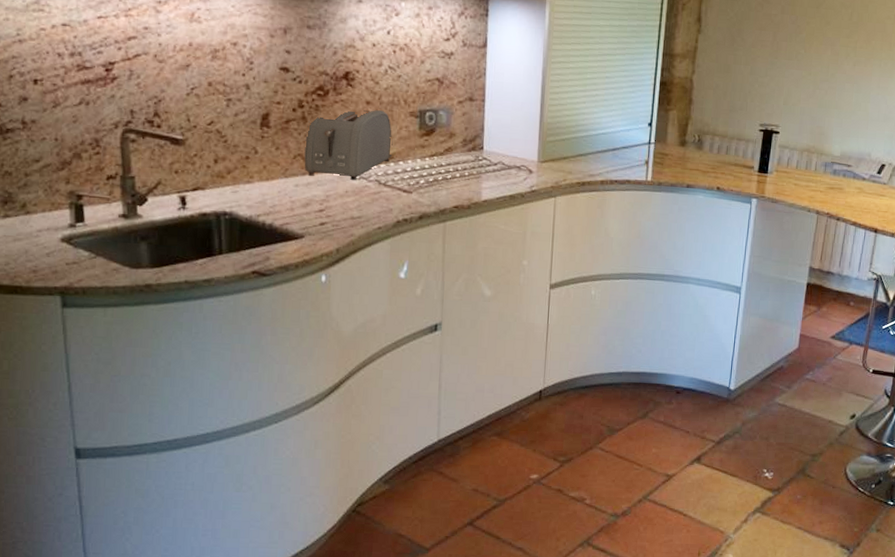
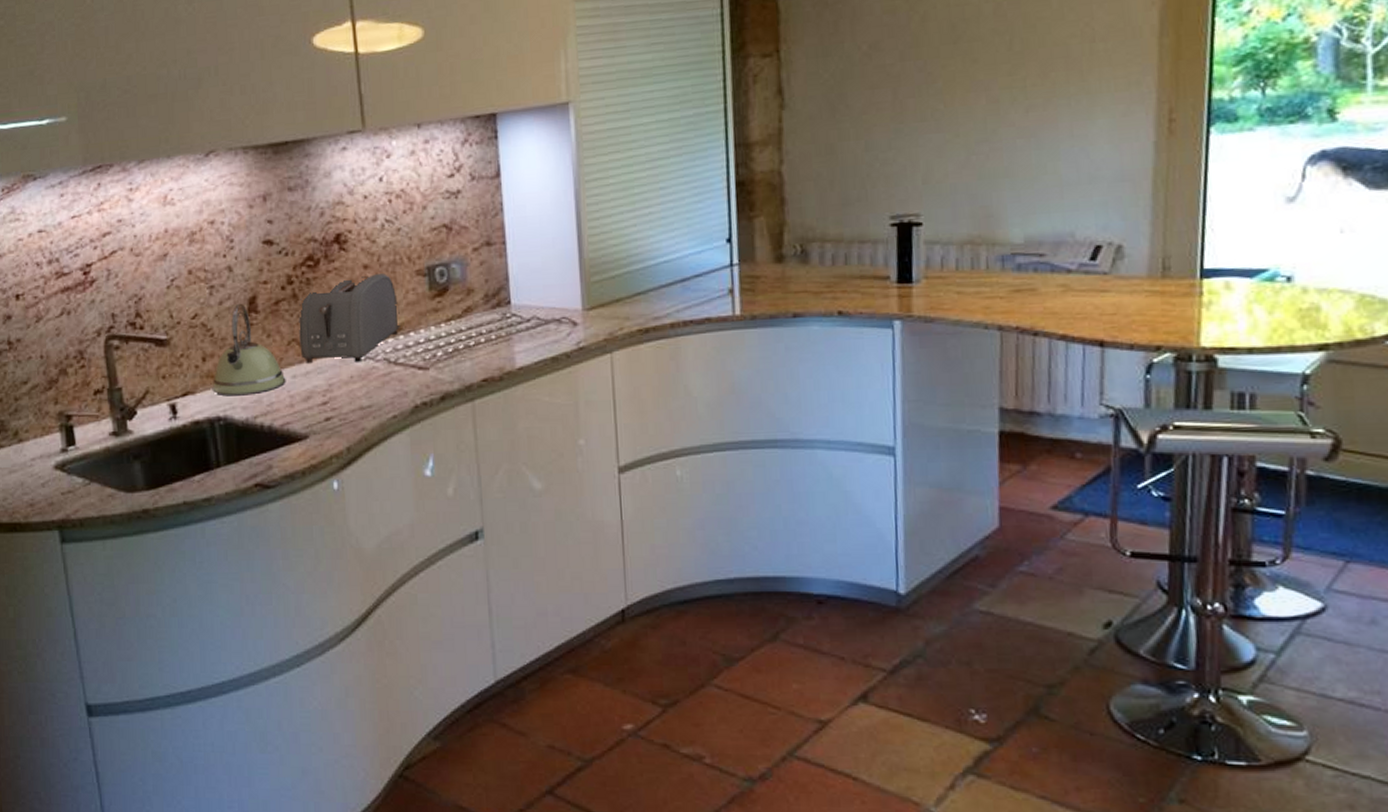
kettle: none [221,117,289,196] -> present [212,303,286,396]

